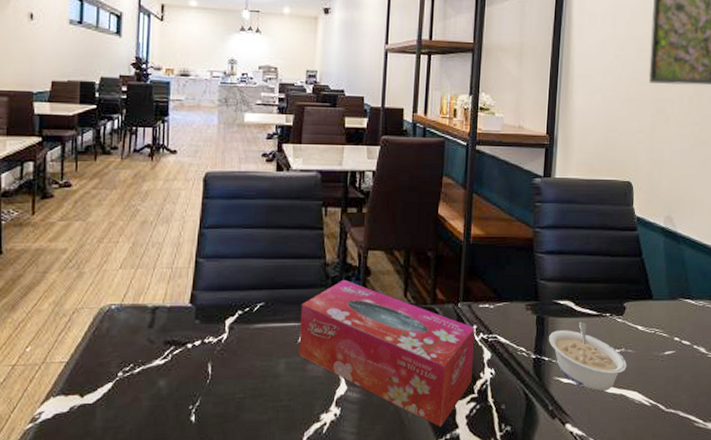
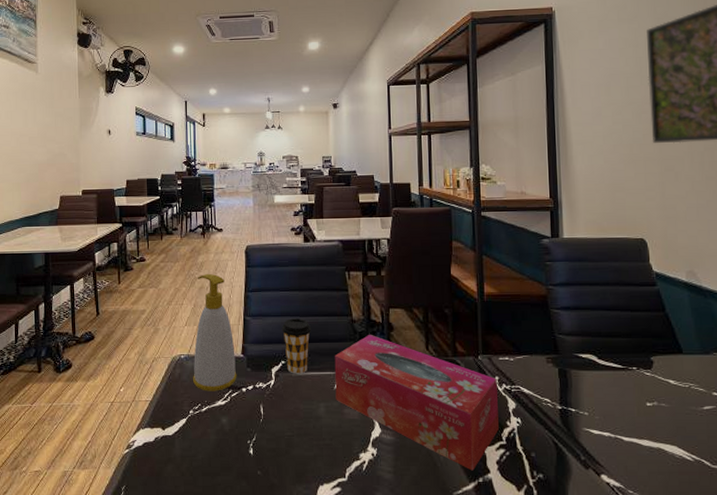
soap bottle: none [125,204,182,349] -> present [193,273,237,391]
coffee cup: none [241,261,277,326] -> present [281,318,312,374]
legume: present [549,322,627,392] -> none [574,375,662,445]

